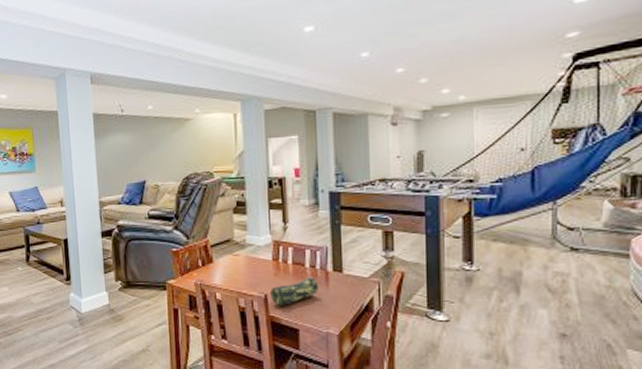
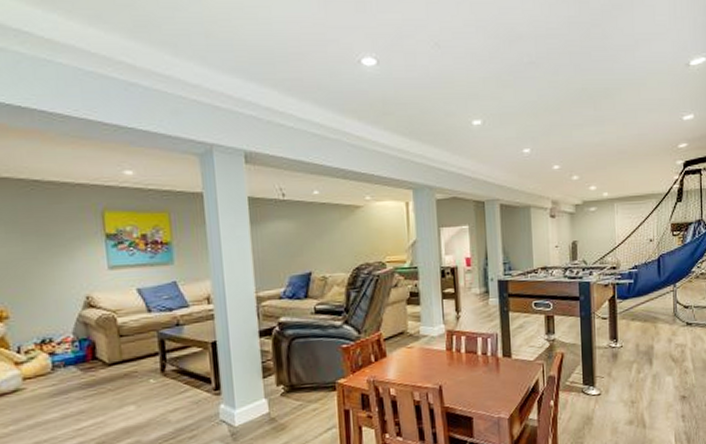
pencil case: present [270,276,319,306] -> none [445,363,491,396]

